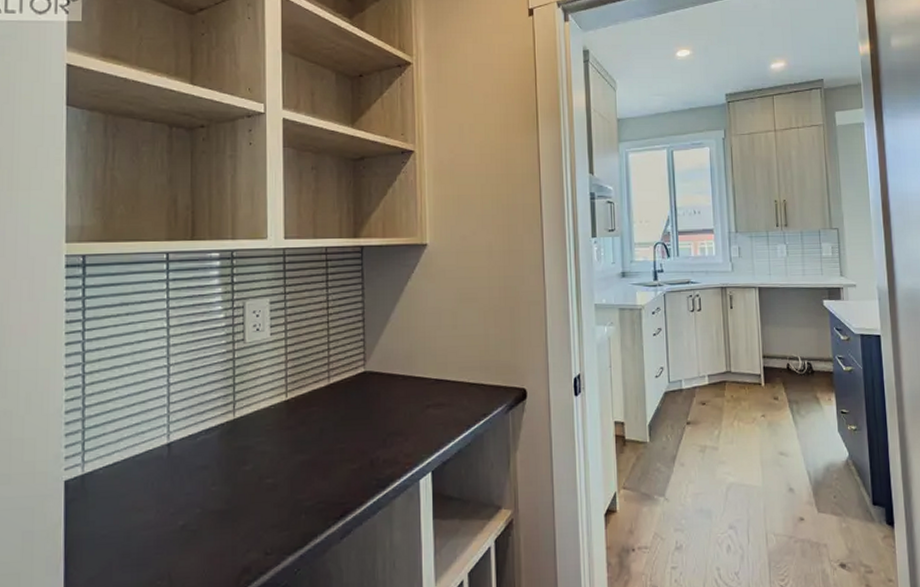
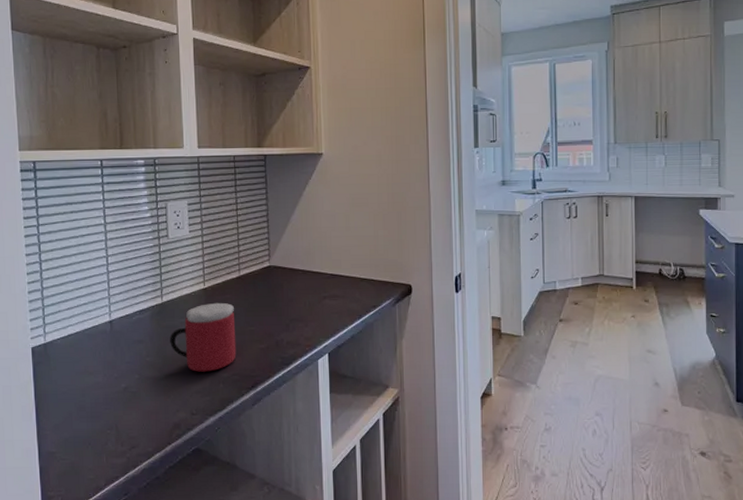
mug: none [242,416,323,501] -> present [170,302,236,372]

